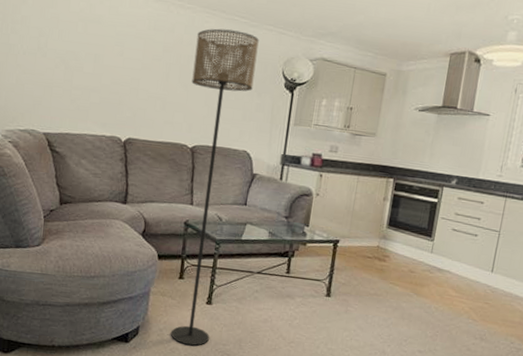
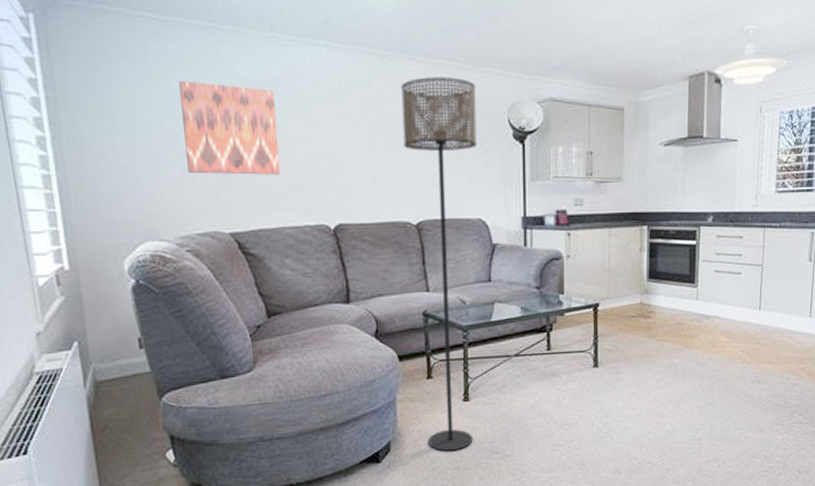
wall art: none [21,10,97,92] -> present [179,80,281,175]

